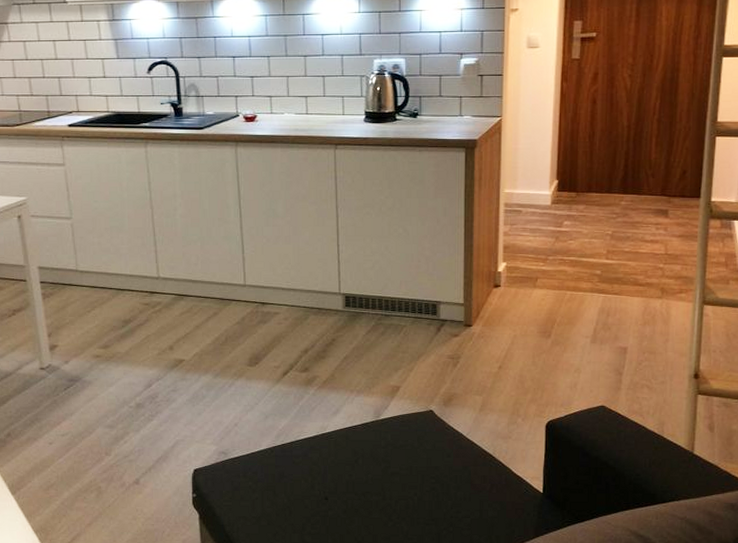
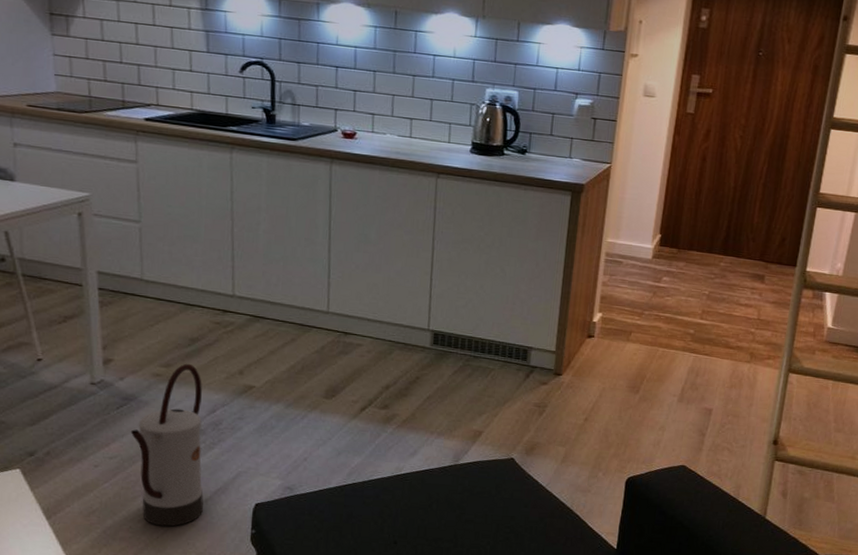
watering can: none [78,343,148,495] -> present [130,363,204,527]

